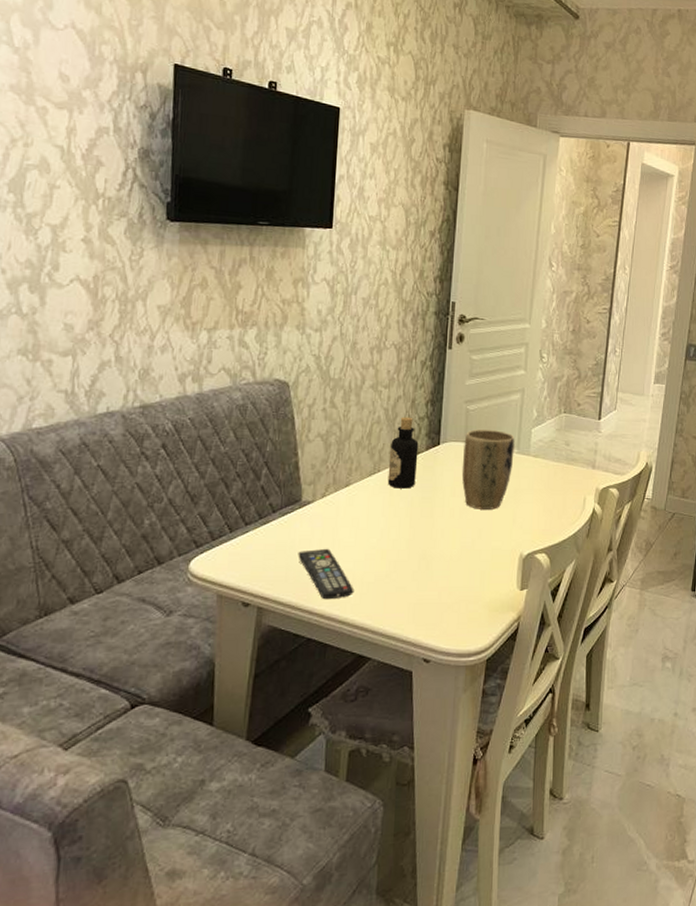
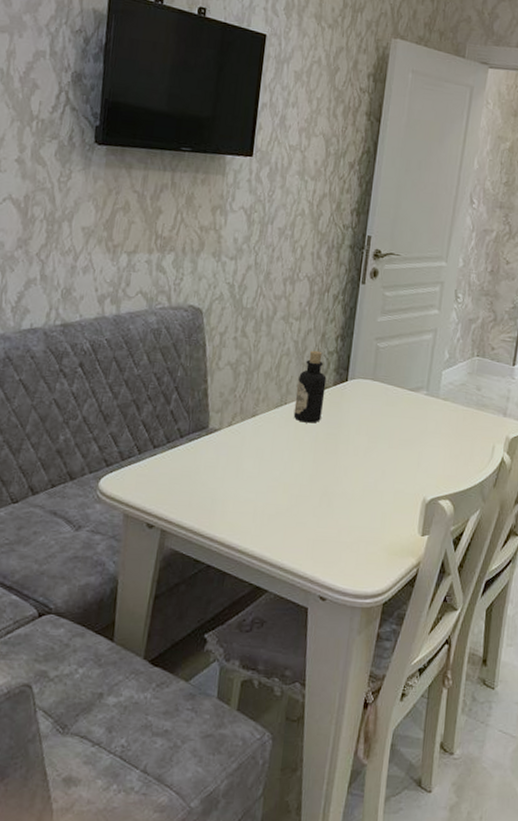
remote control: present [298,548,355,600] -> none [202,476,255,529]
plant pot: present [461,429,515,510] -> none [368,368,425,451]

